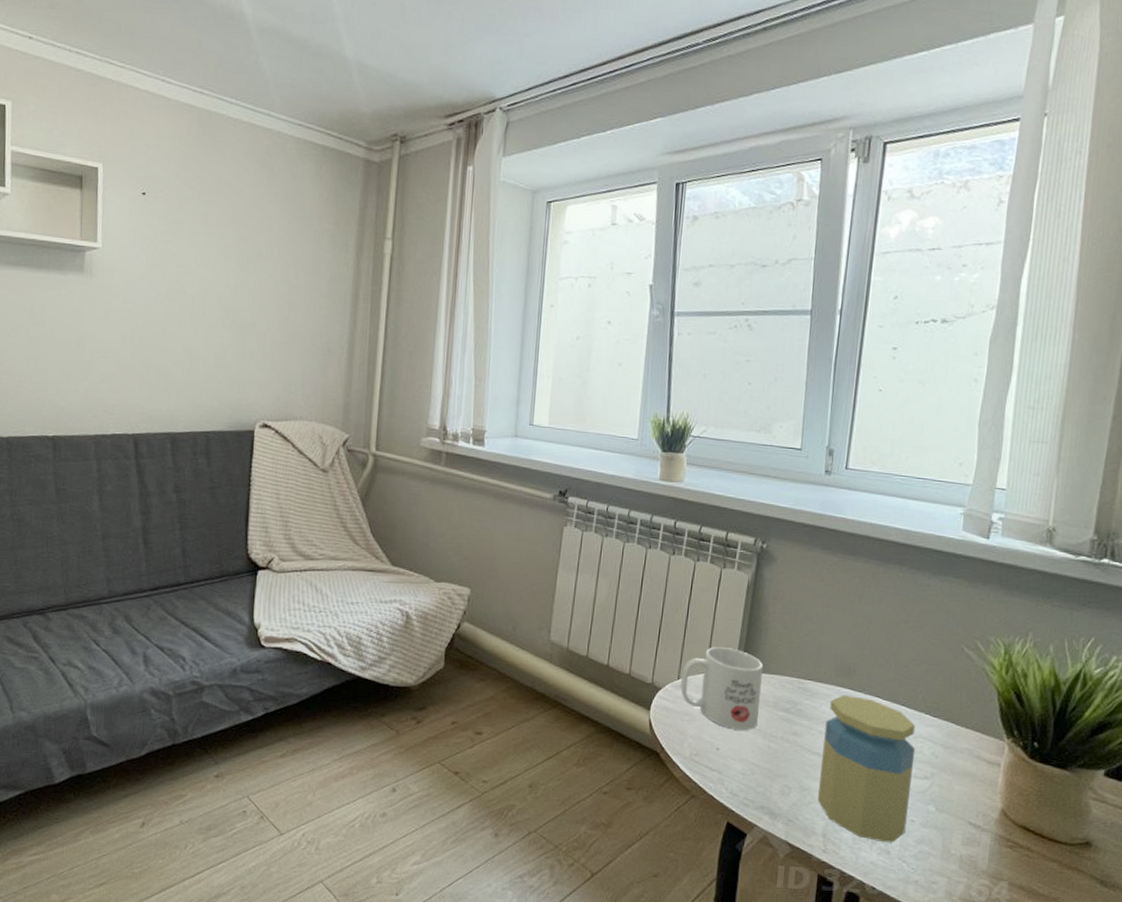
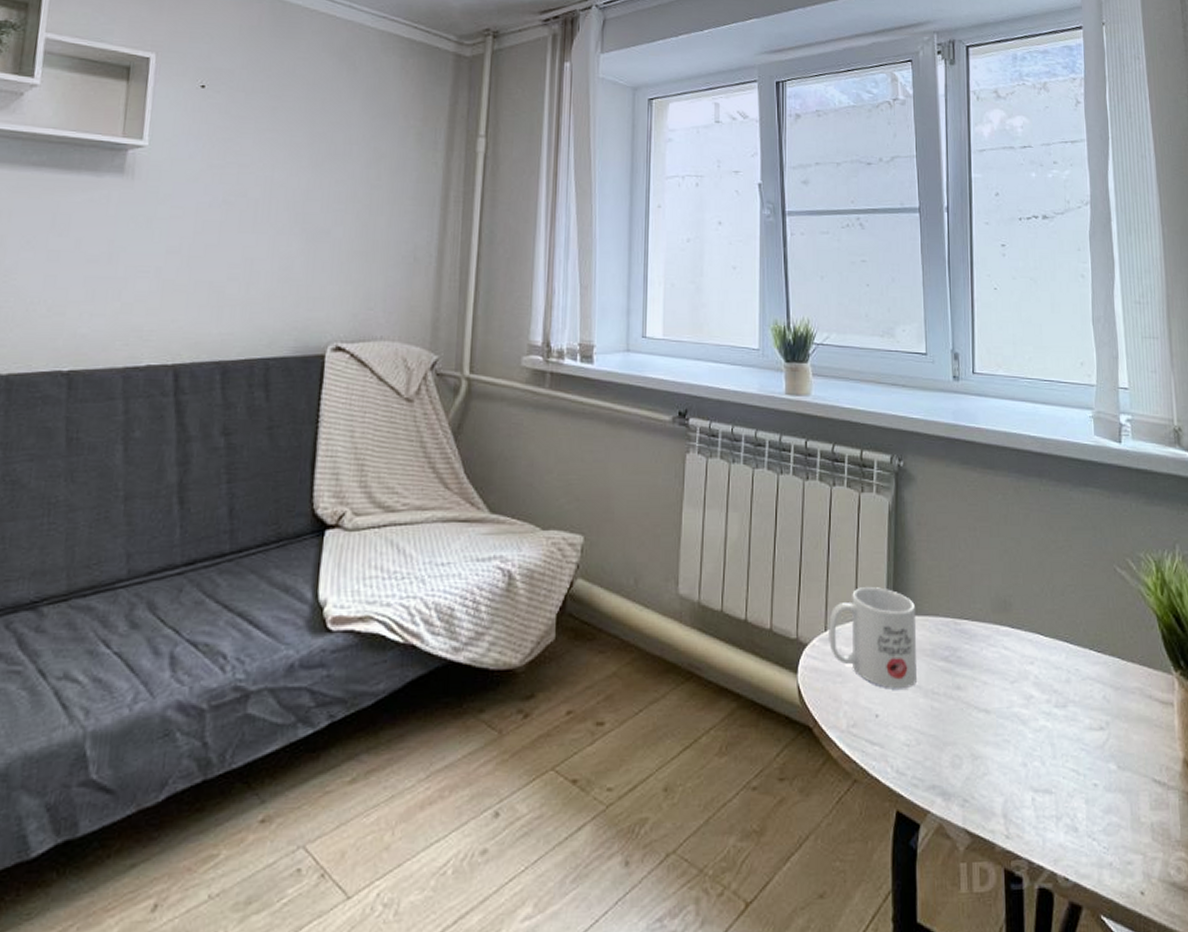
jar: present [818,695,916,843] -> none [989,635,1090,817]

